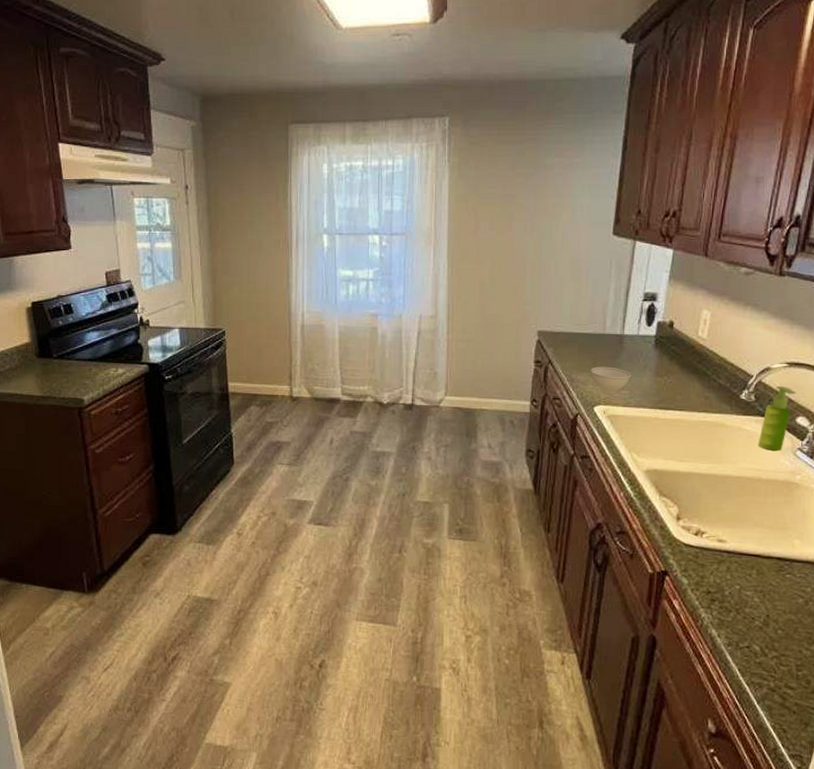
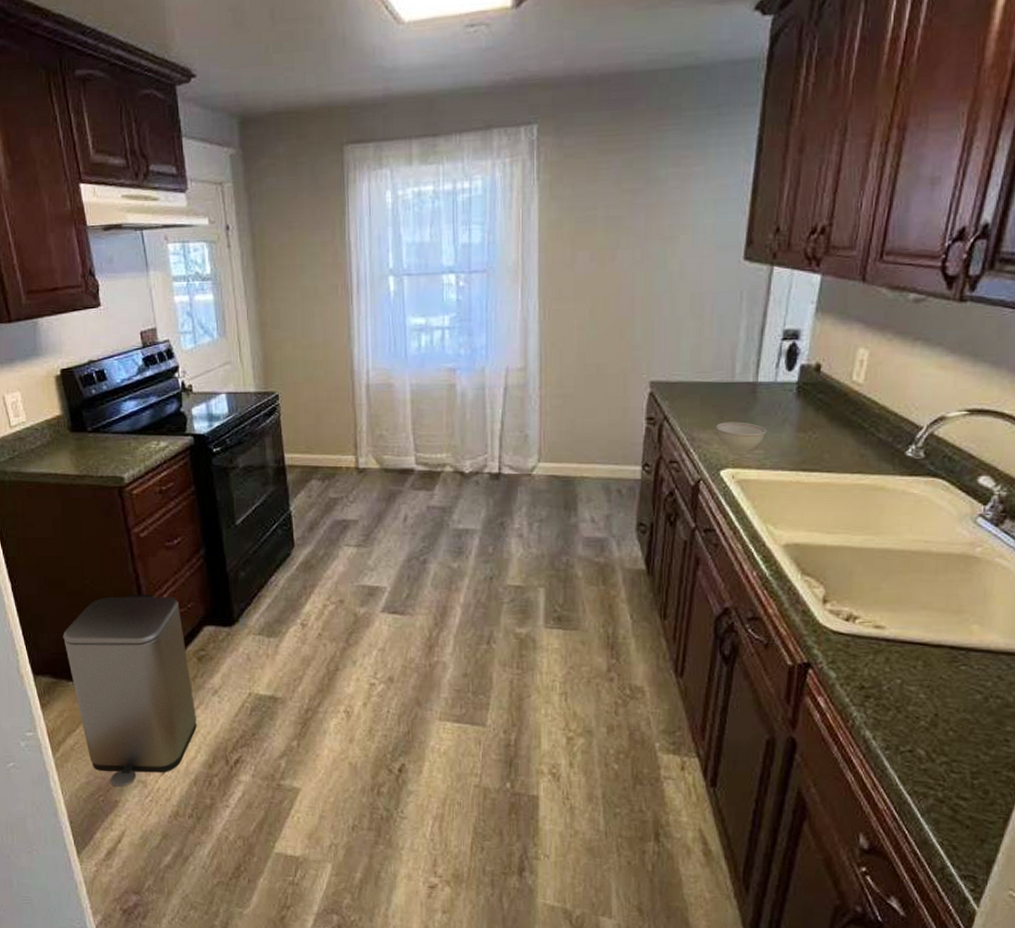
pedal bin: none [19,504,139,683] -> present [63,594,197,787]
soap dispenser: present [758,386,797,451] -> none [927,439,979,518]

